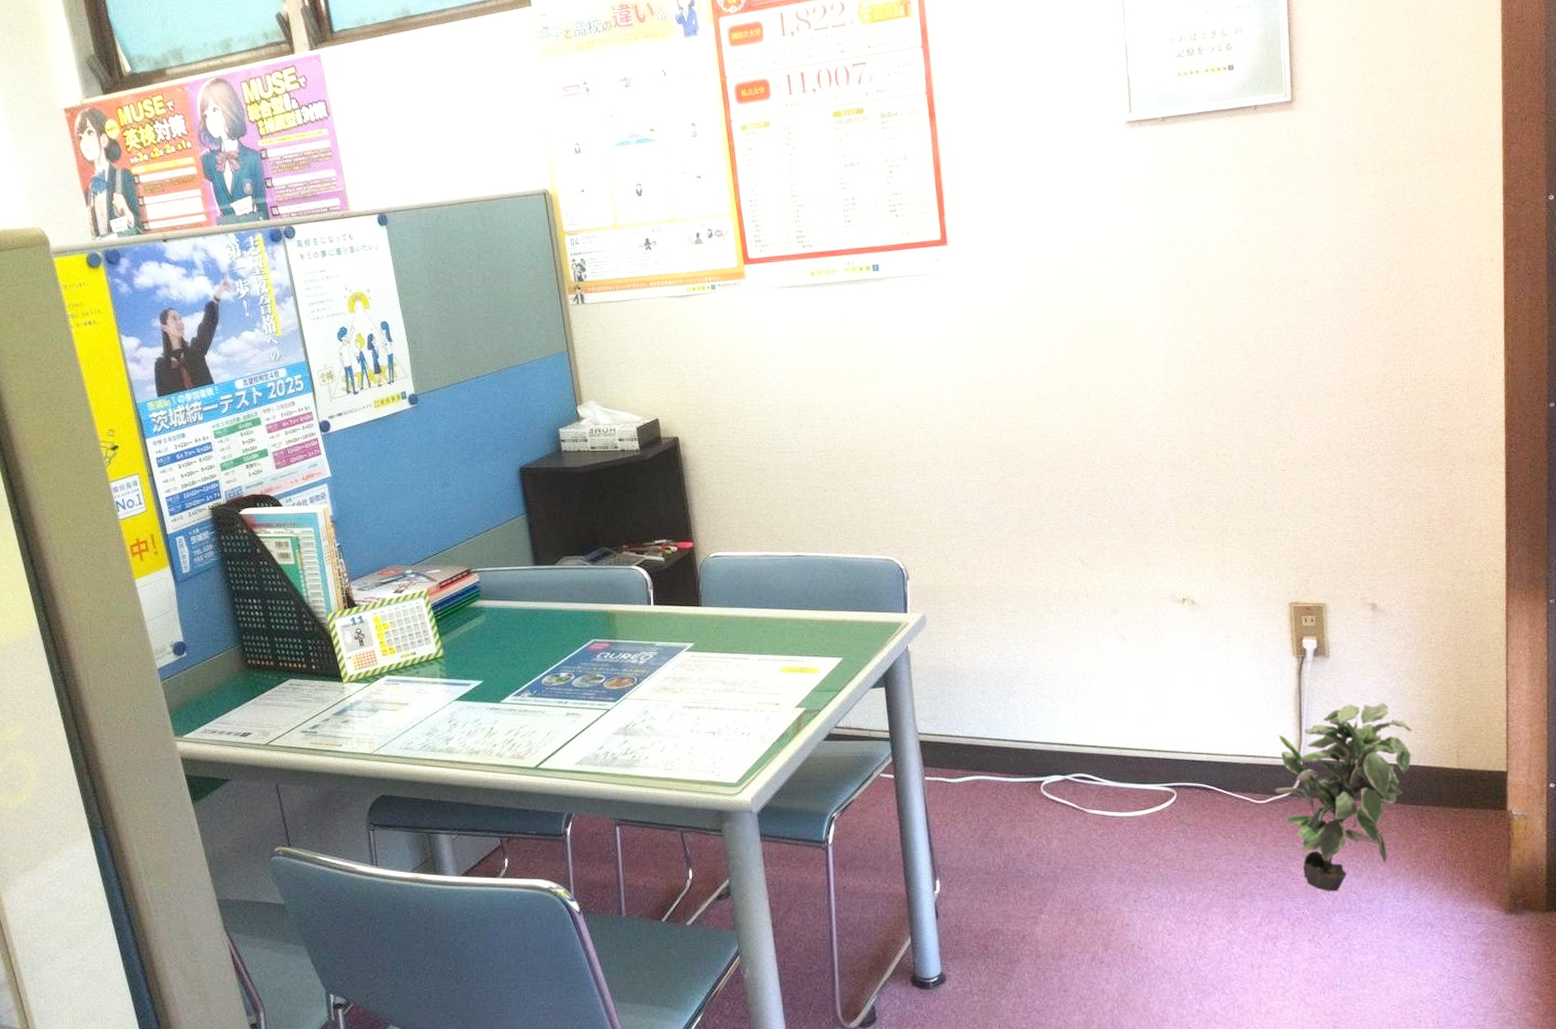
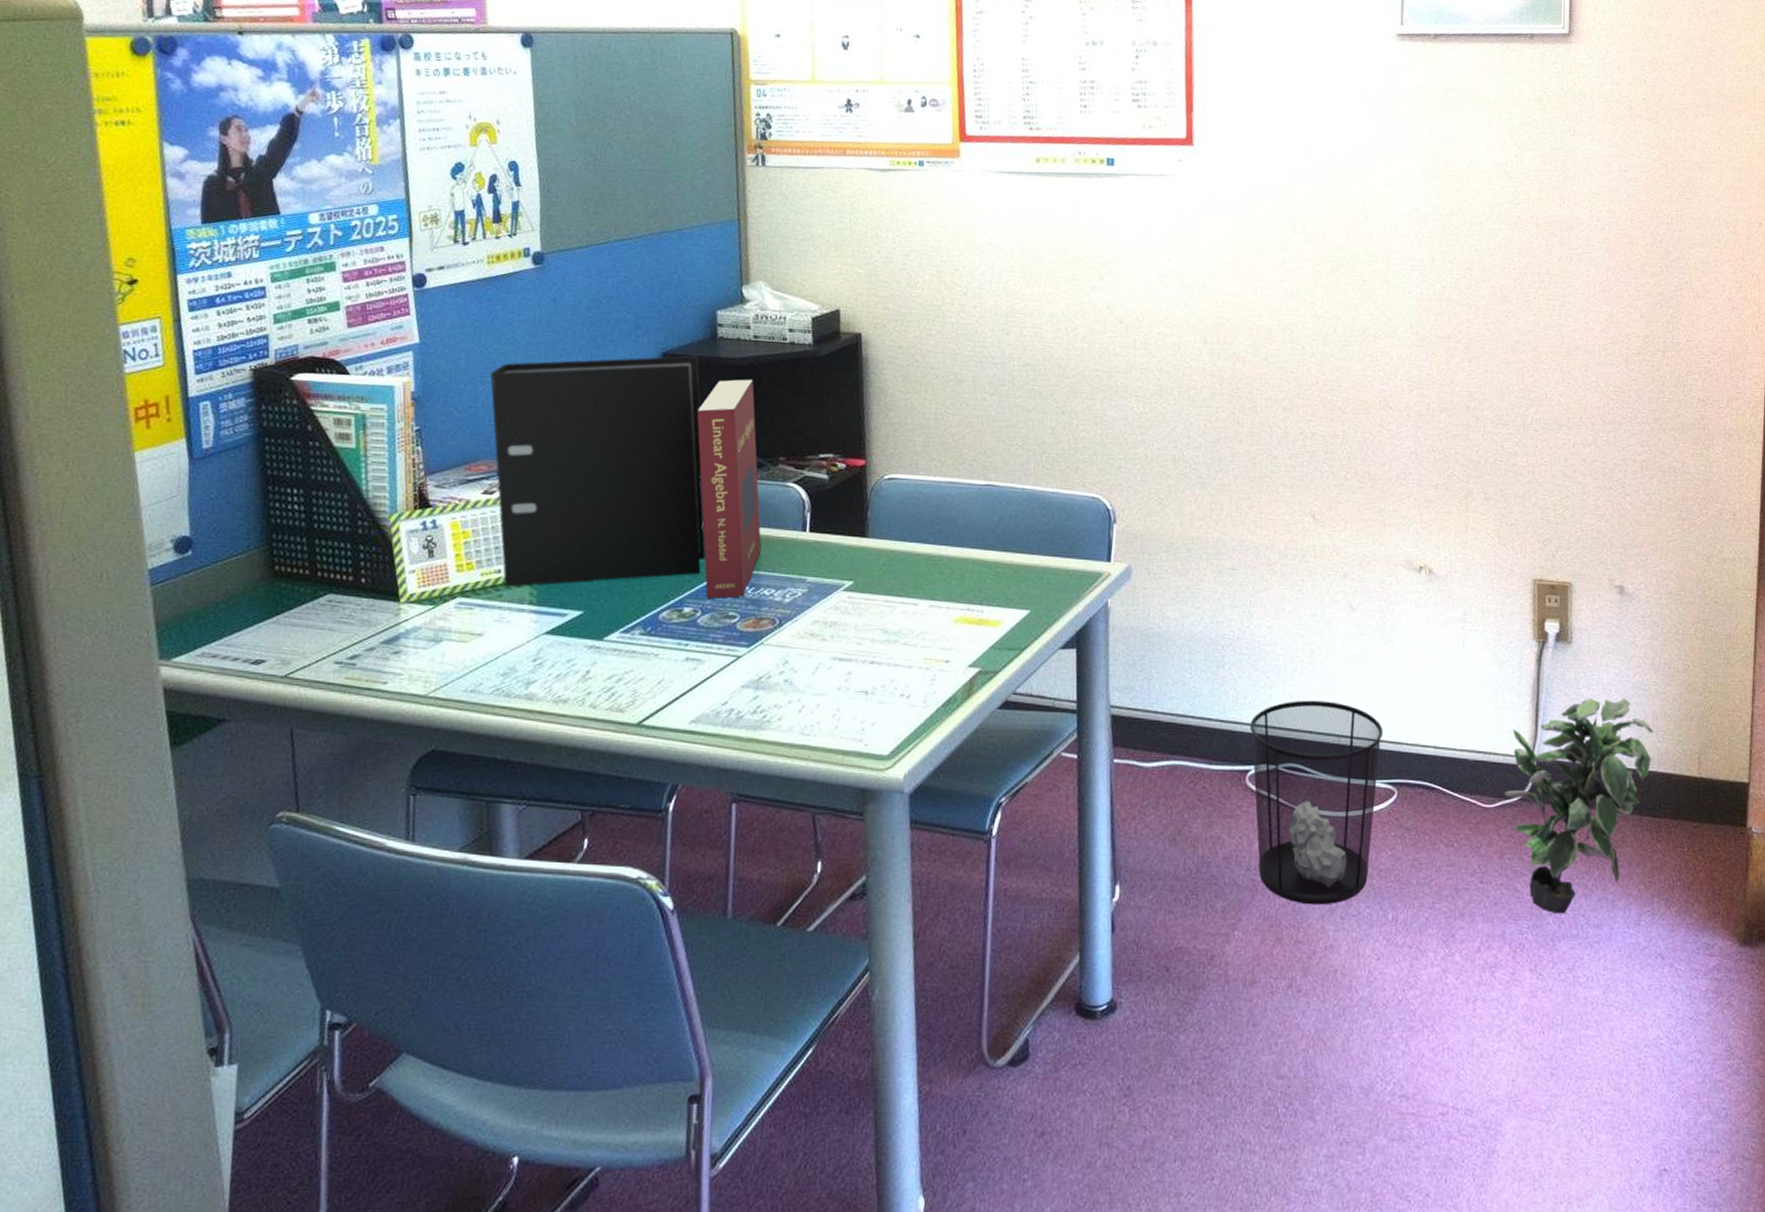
binder: none [388,468,573,664] -> present [490,355,706,586]
book: none [552,483,616,665] -> present [696,379,762,599]
waste bin: none [1040,719,1160,891] -> present [1250,700,1383,905]

